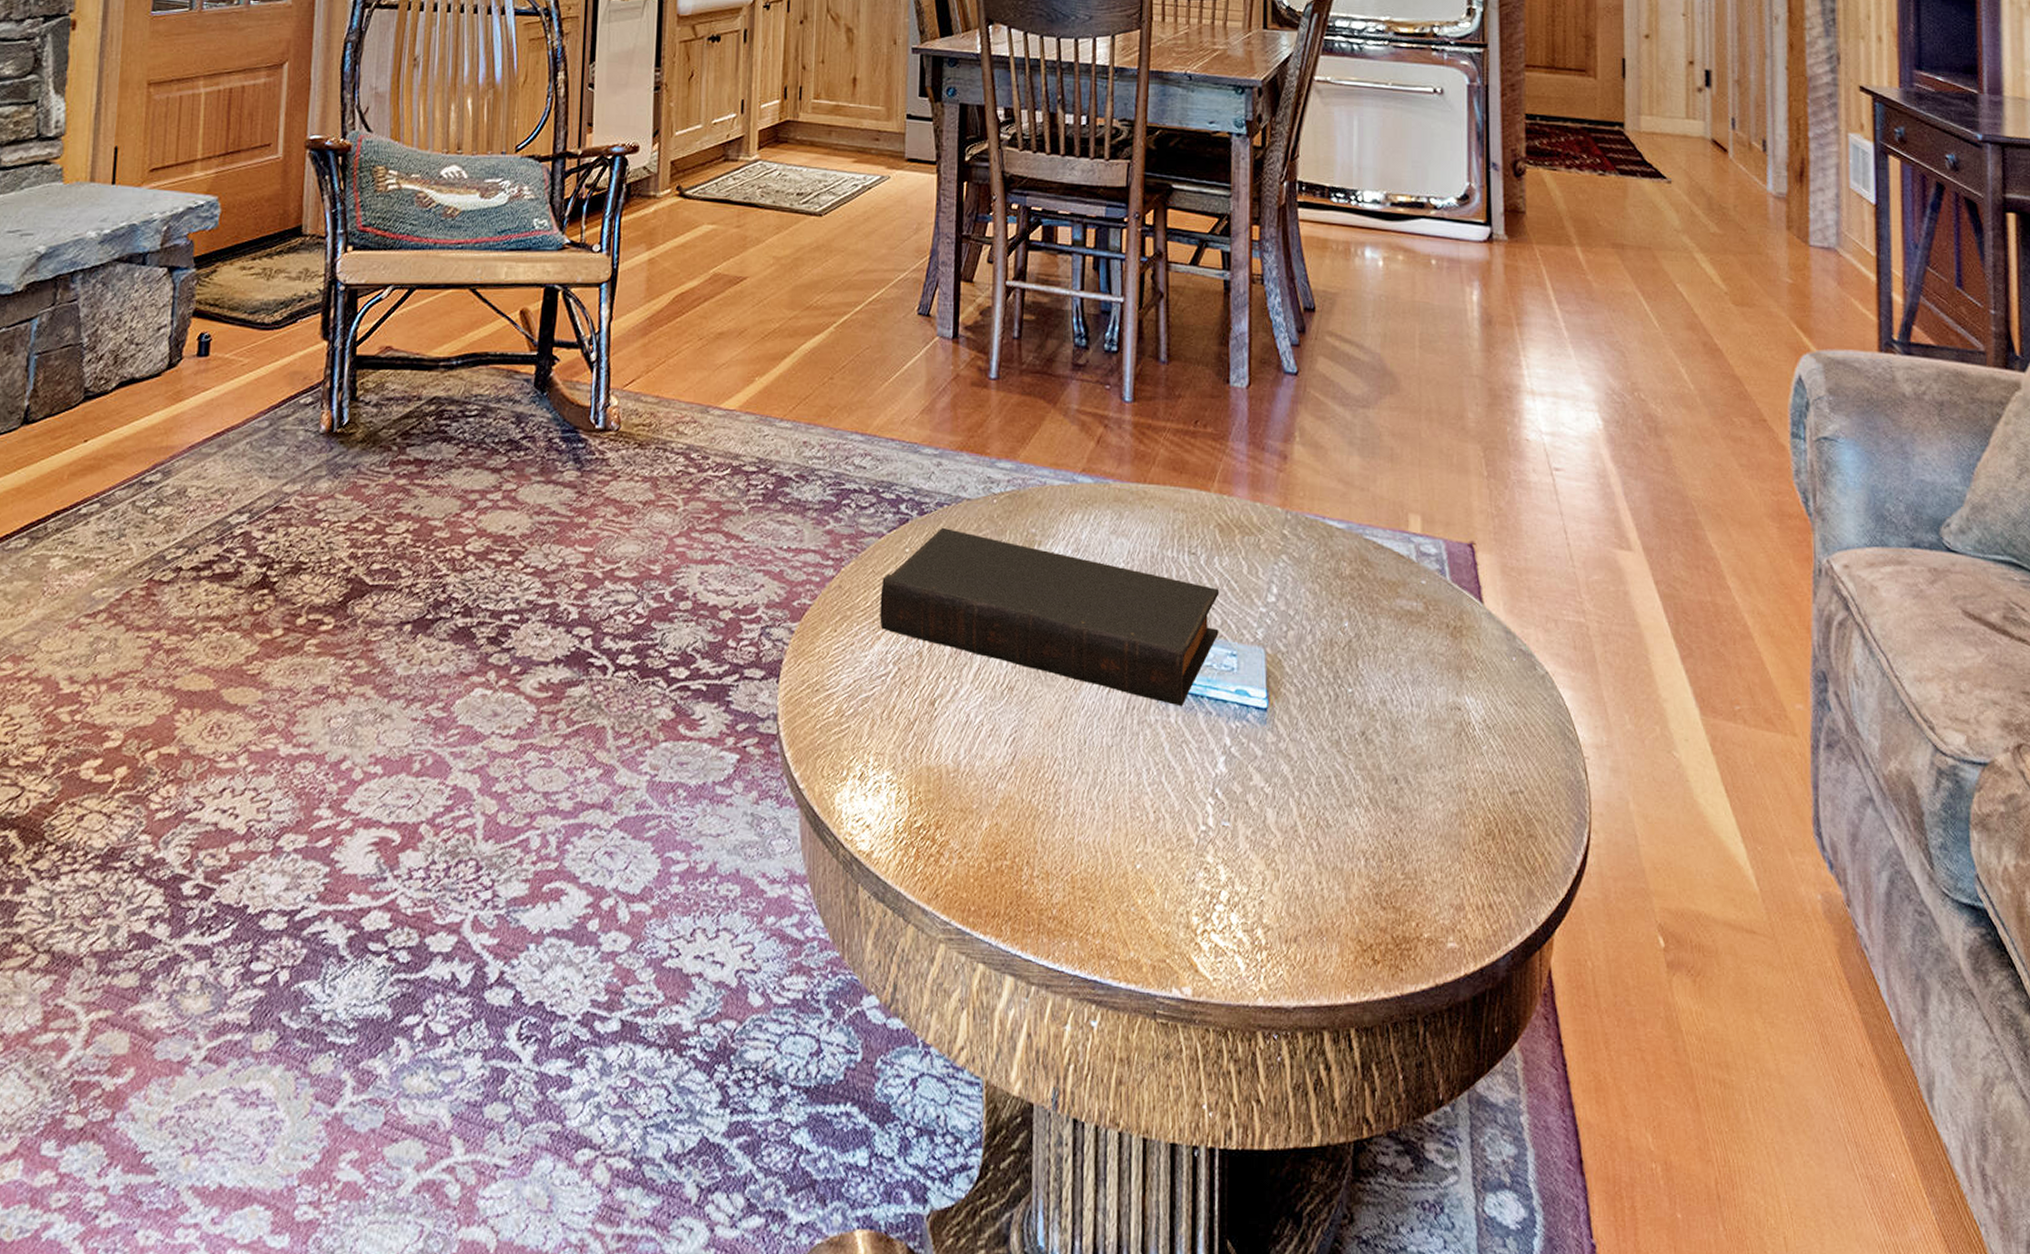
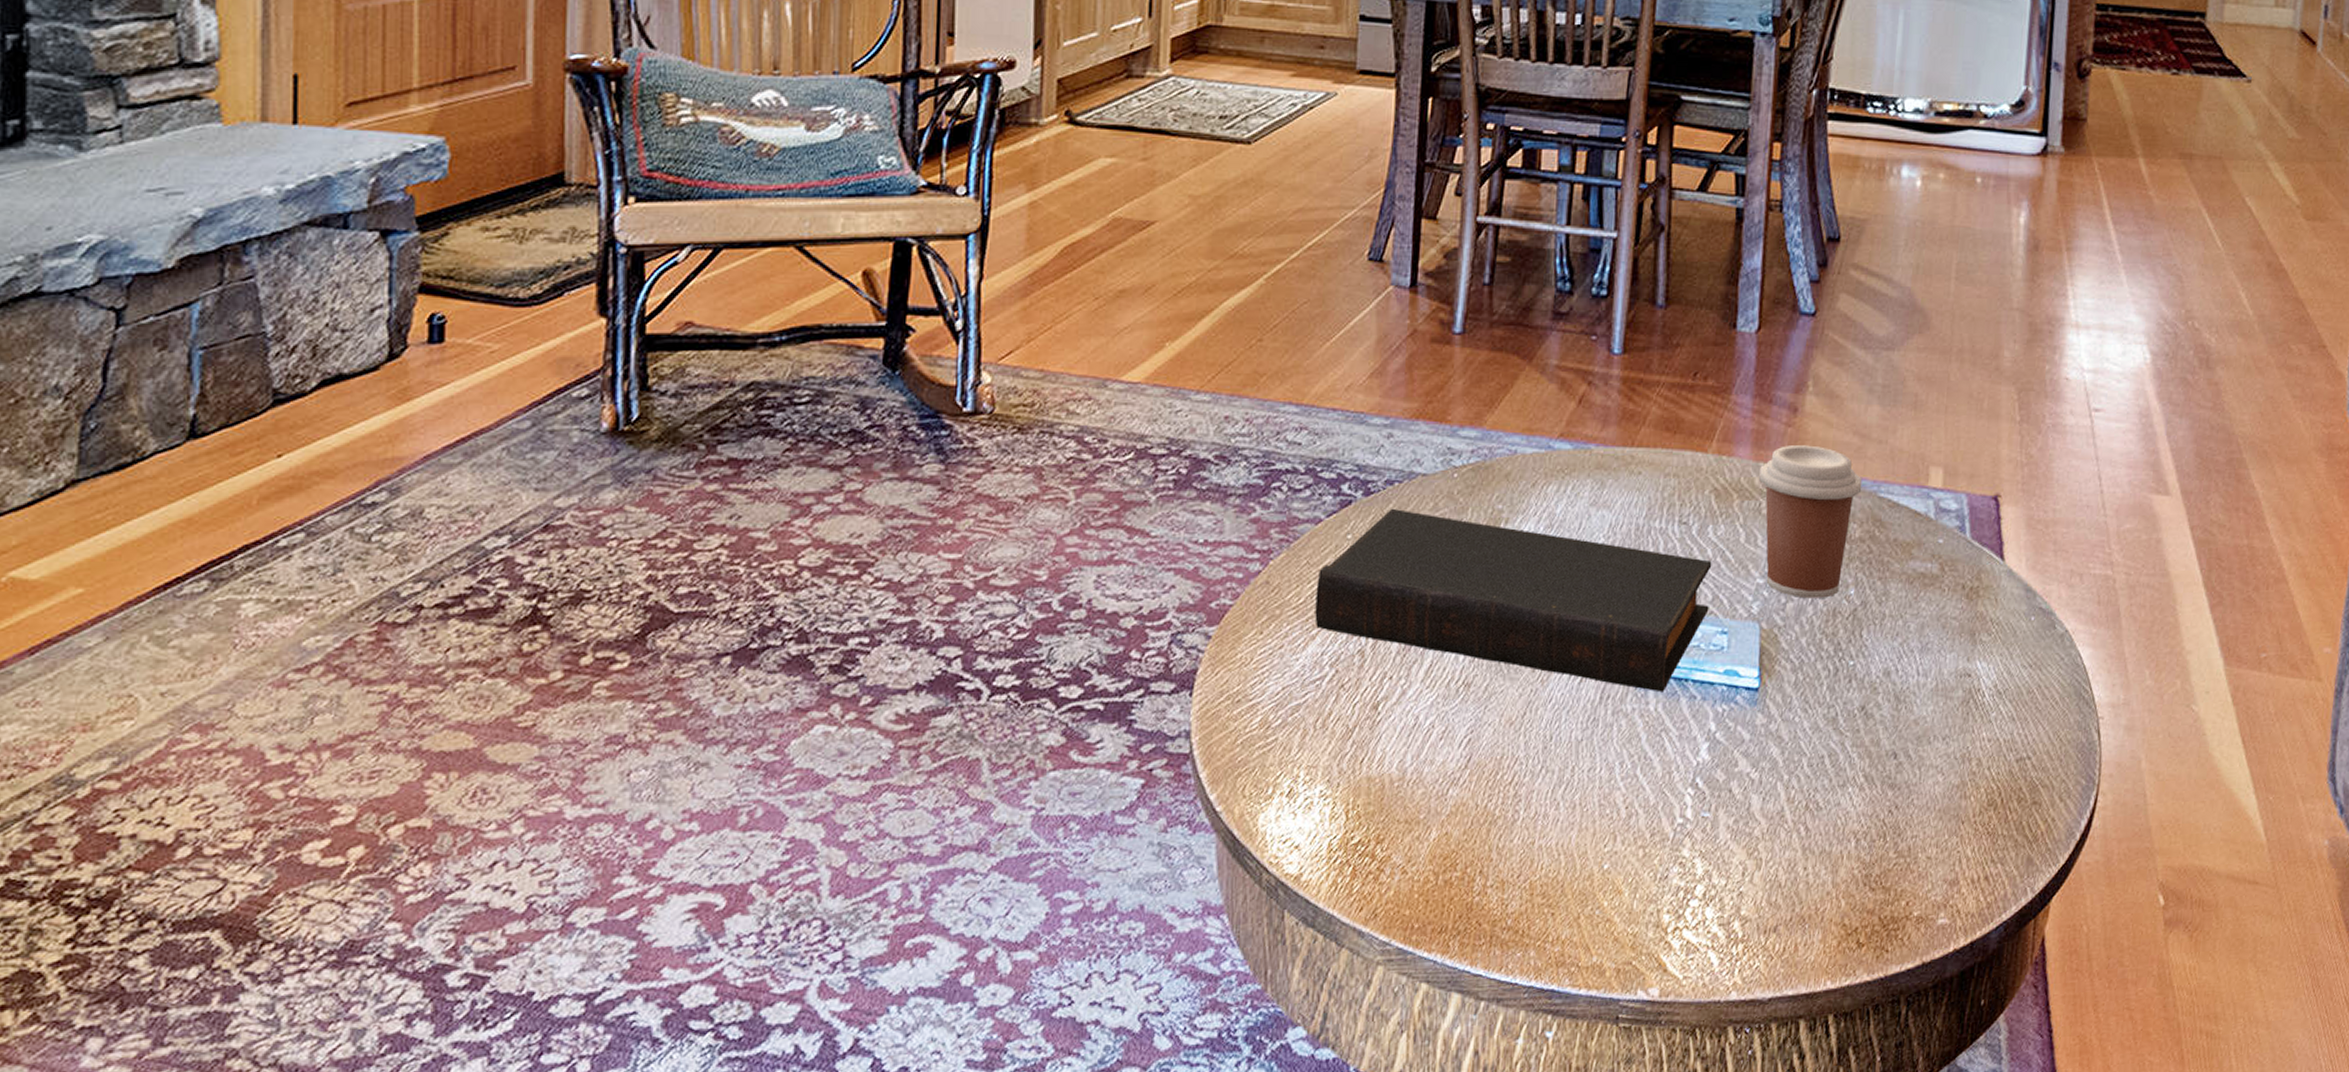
coffee cup: none [1257,488,1349,629] -> present [1759,445,1863,599]

